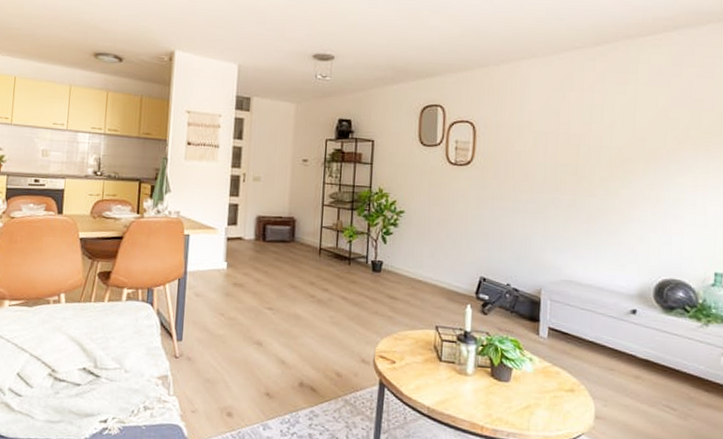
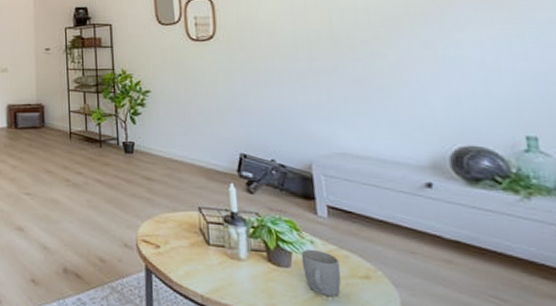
mug: none [519,365,552,408] -> present [300,249,341,297]

